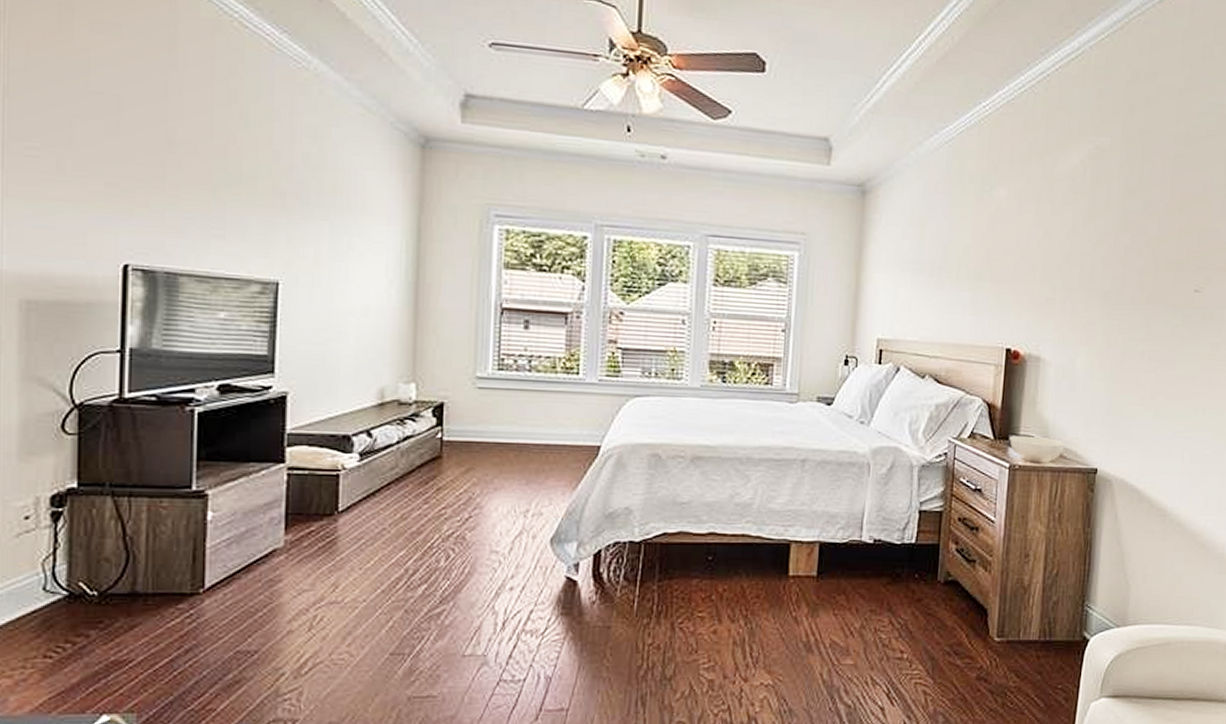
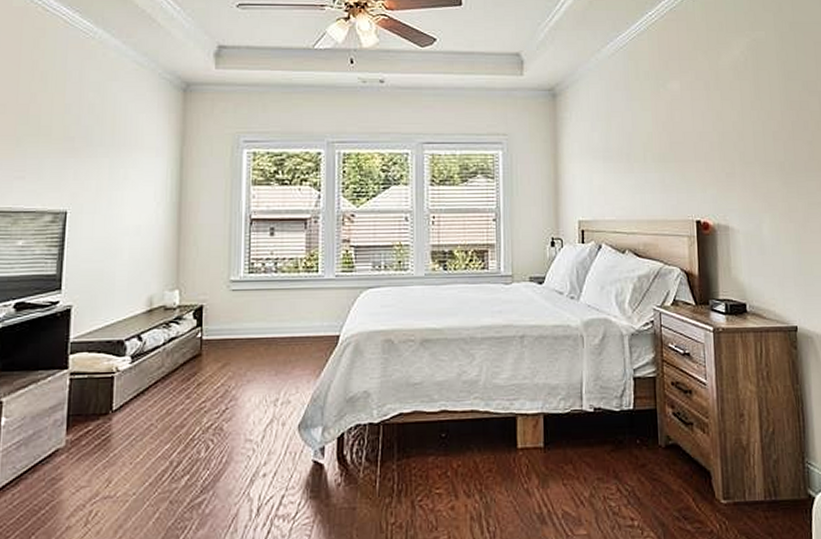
bowl: present [1009,435,1066,463] -> none [710,299,764,325]

